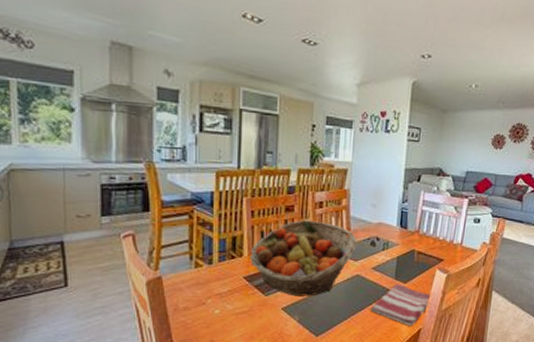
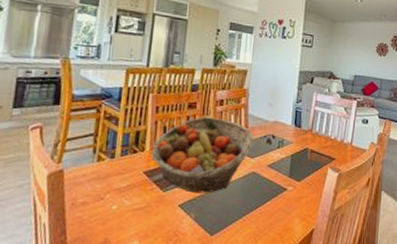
dish towel: present [371,284,431,326] -> none [265,182,324,226]

